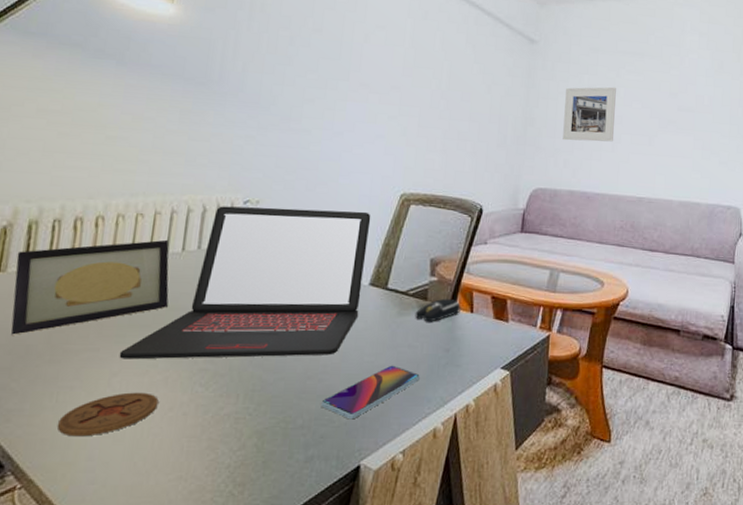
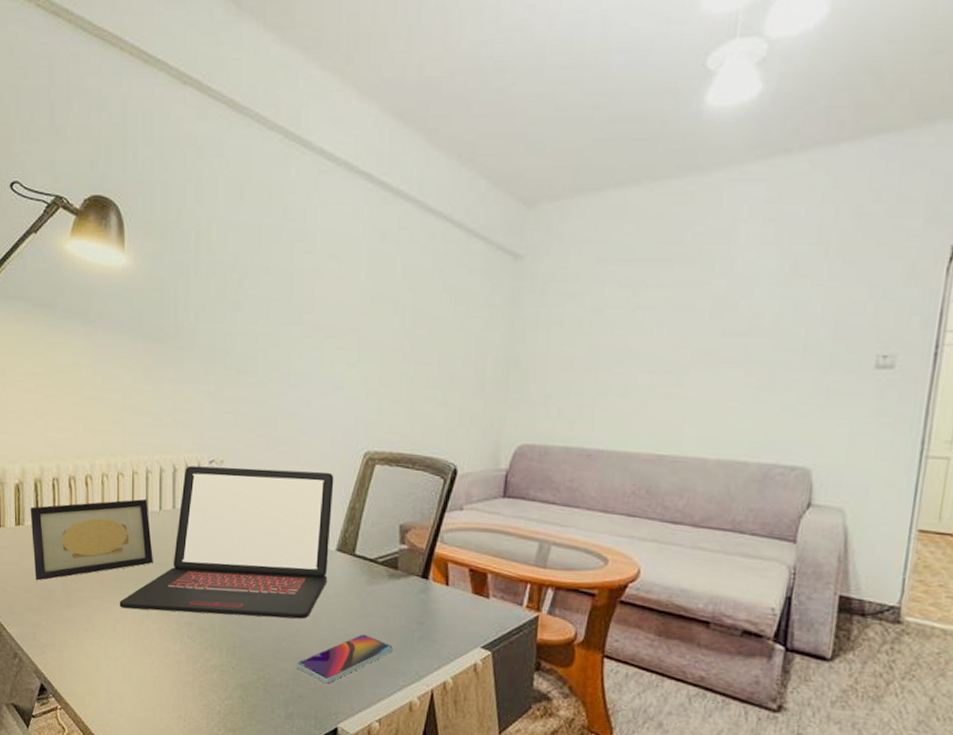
coaster: present [57,392,159,437] -> none [80,638,155,673]
computer mouse: present [415,298,461,322] -> none [385,568,435,593]
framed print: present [563,87,616,142] -> none [556,309,631,384]

